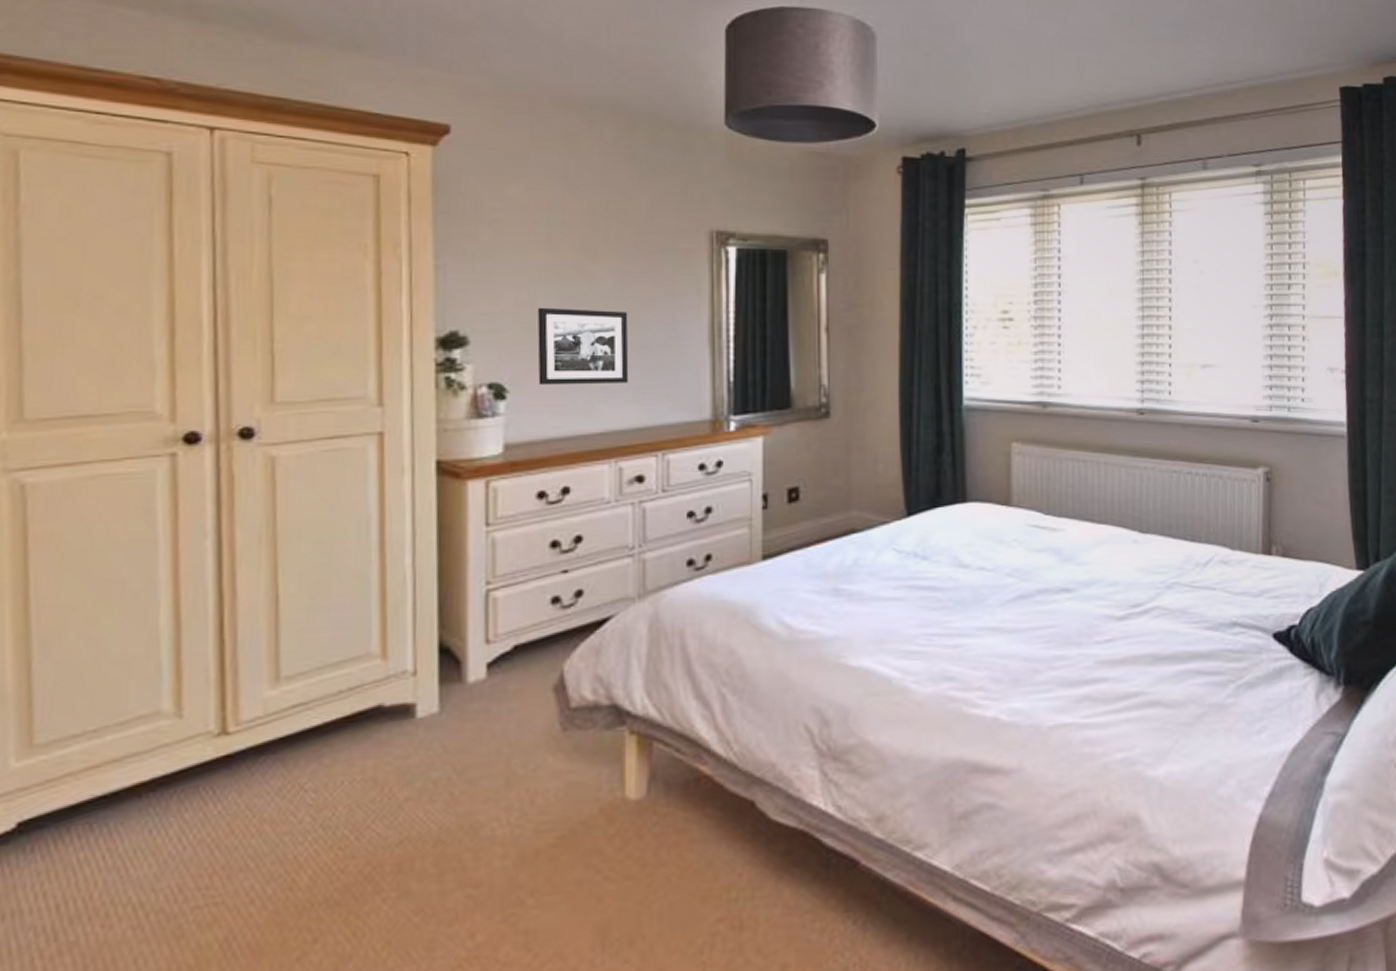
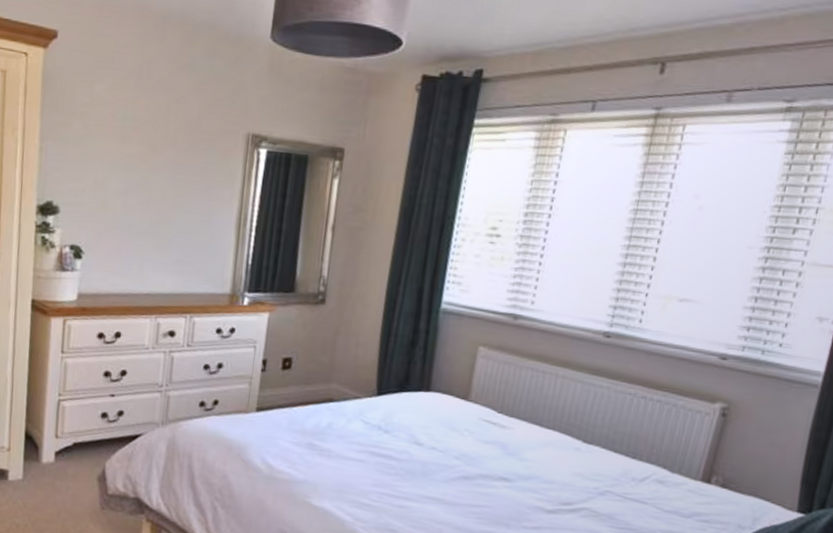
picture frame: present [537,307,629,386] -> none [105,188,176,257]

